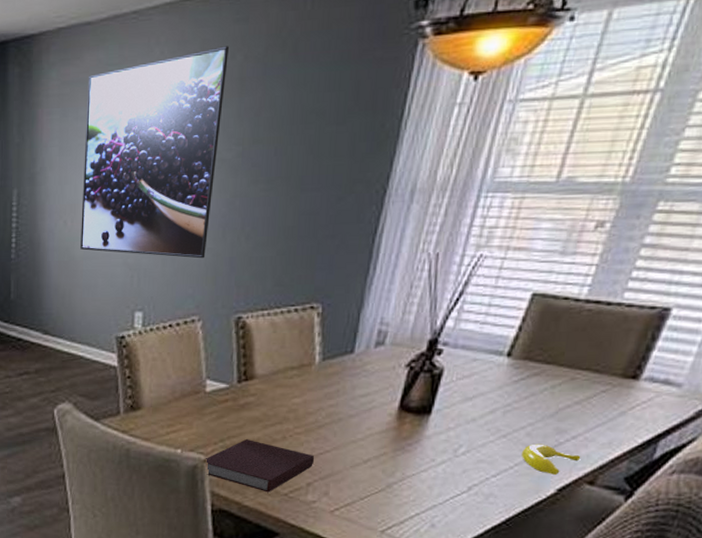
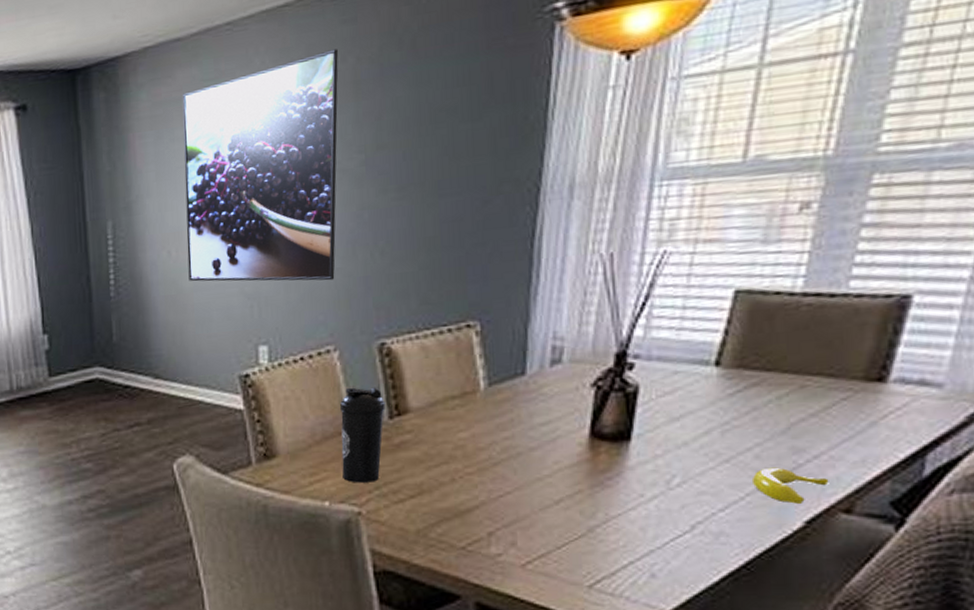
water bottle: none [194,353,236,436] -> present [340,387,385,483]
notebook: present [205,439,315,493] -> none [359,485,494,547]

